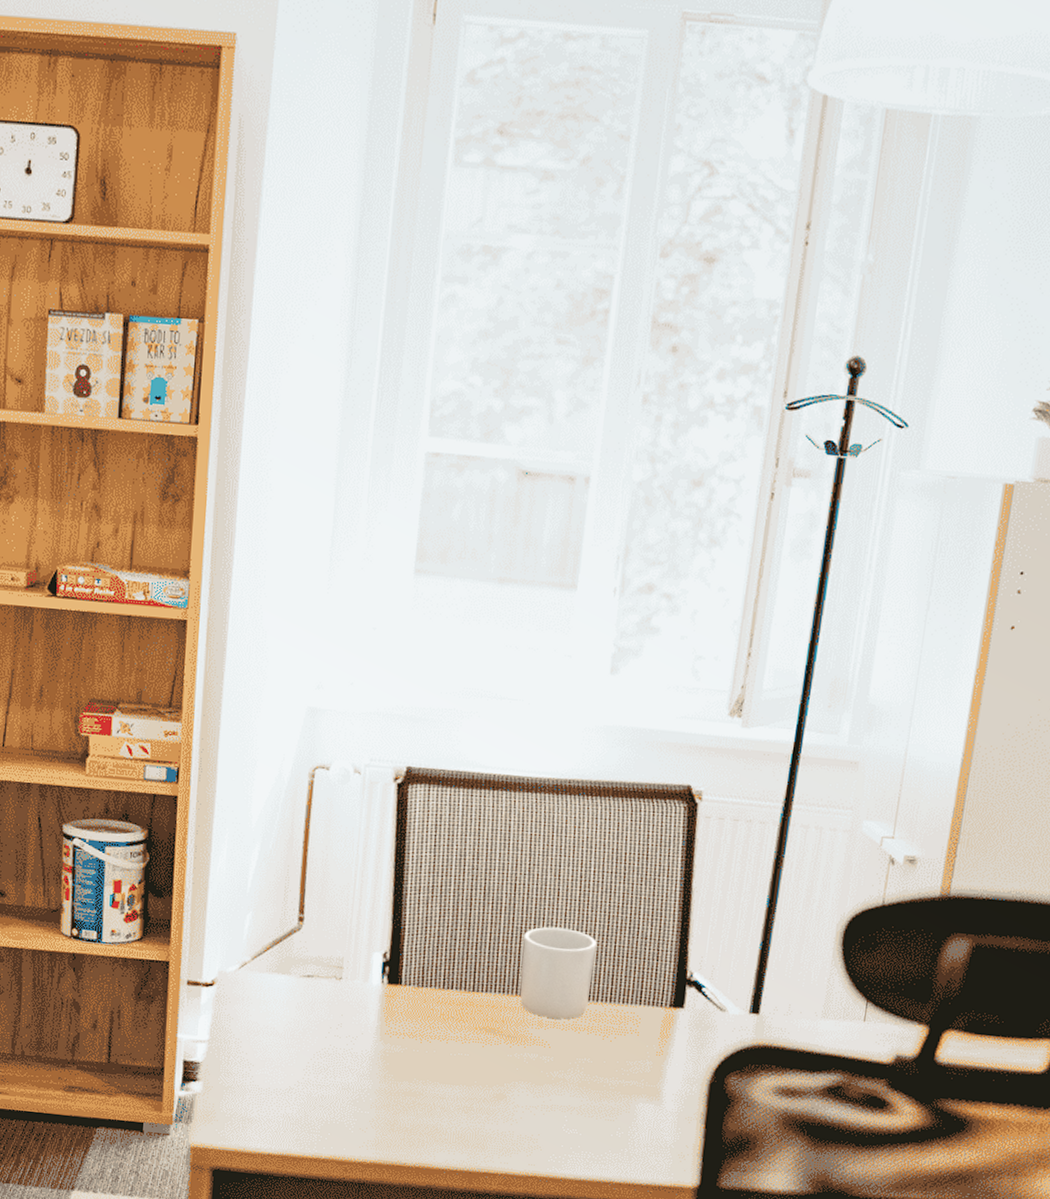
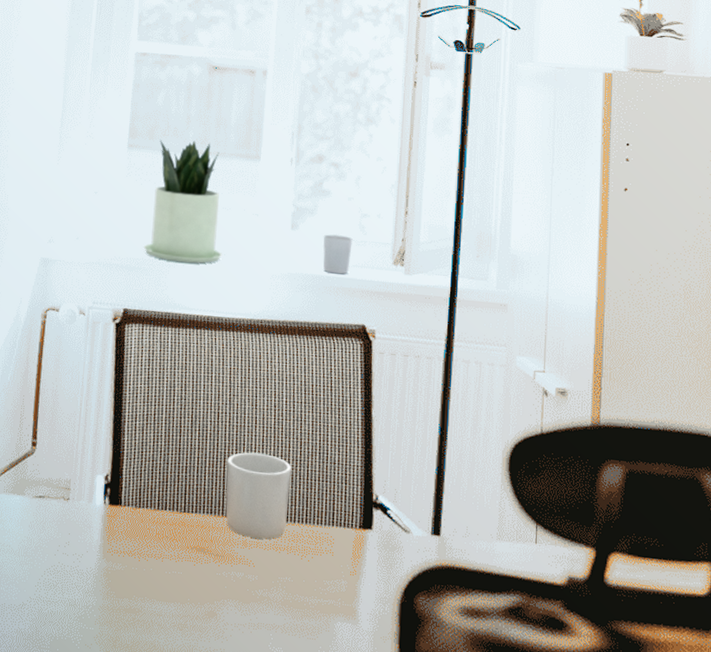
planter: none [431,564,528,714] -> present [143,140,222,264]
candle holder: none [646,679,683,727] -> present [323,234,353,275]

